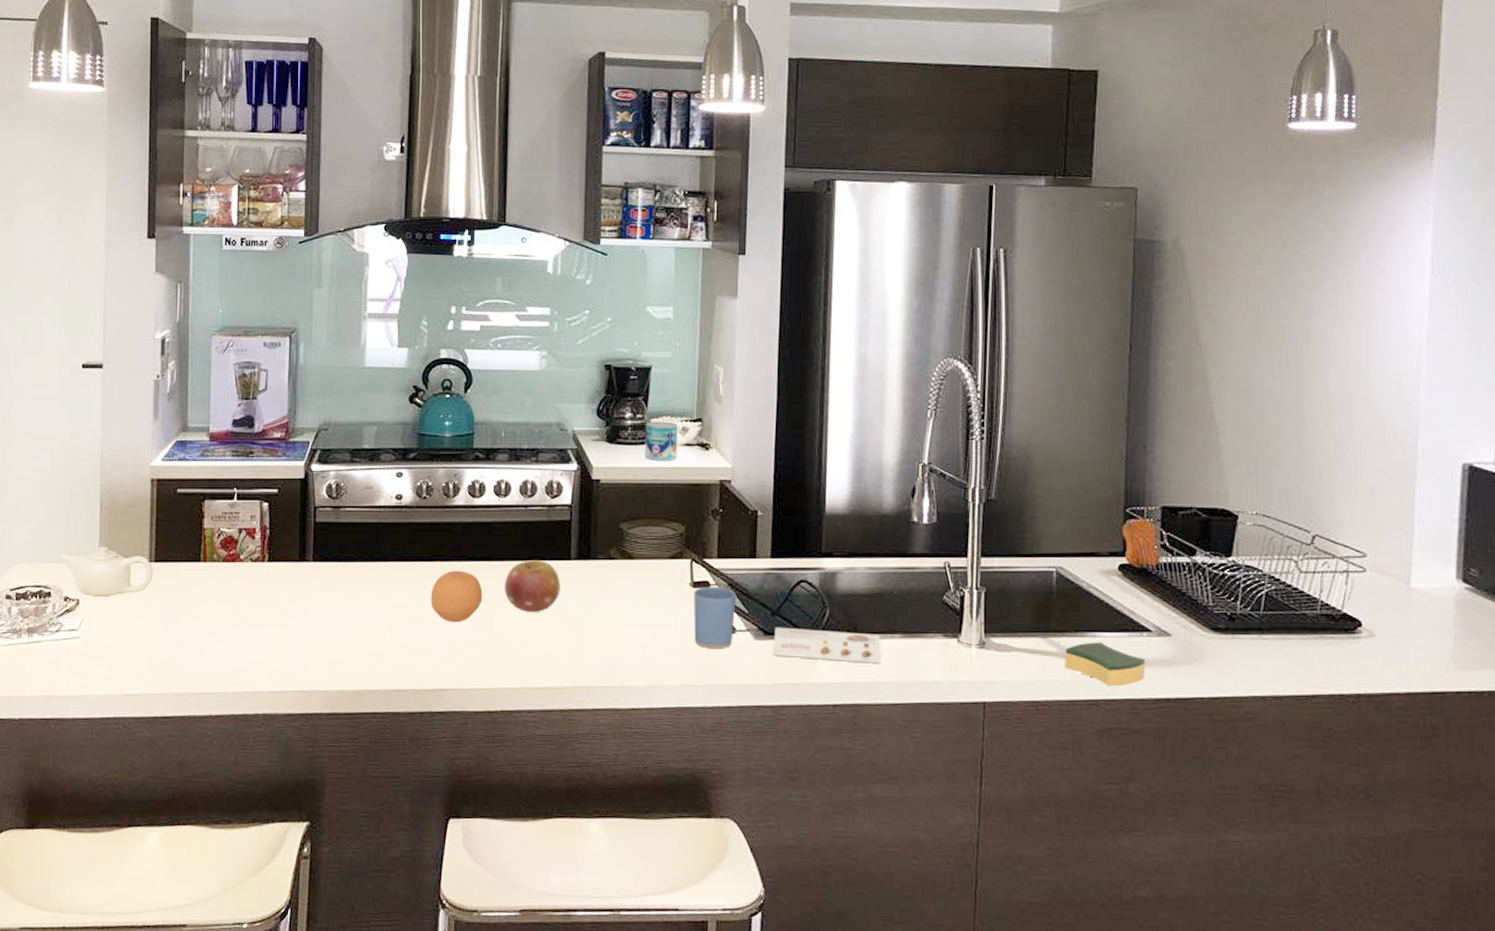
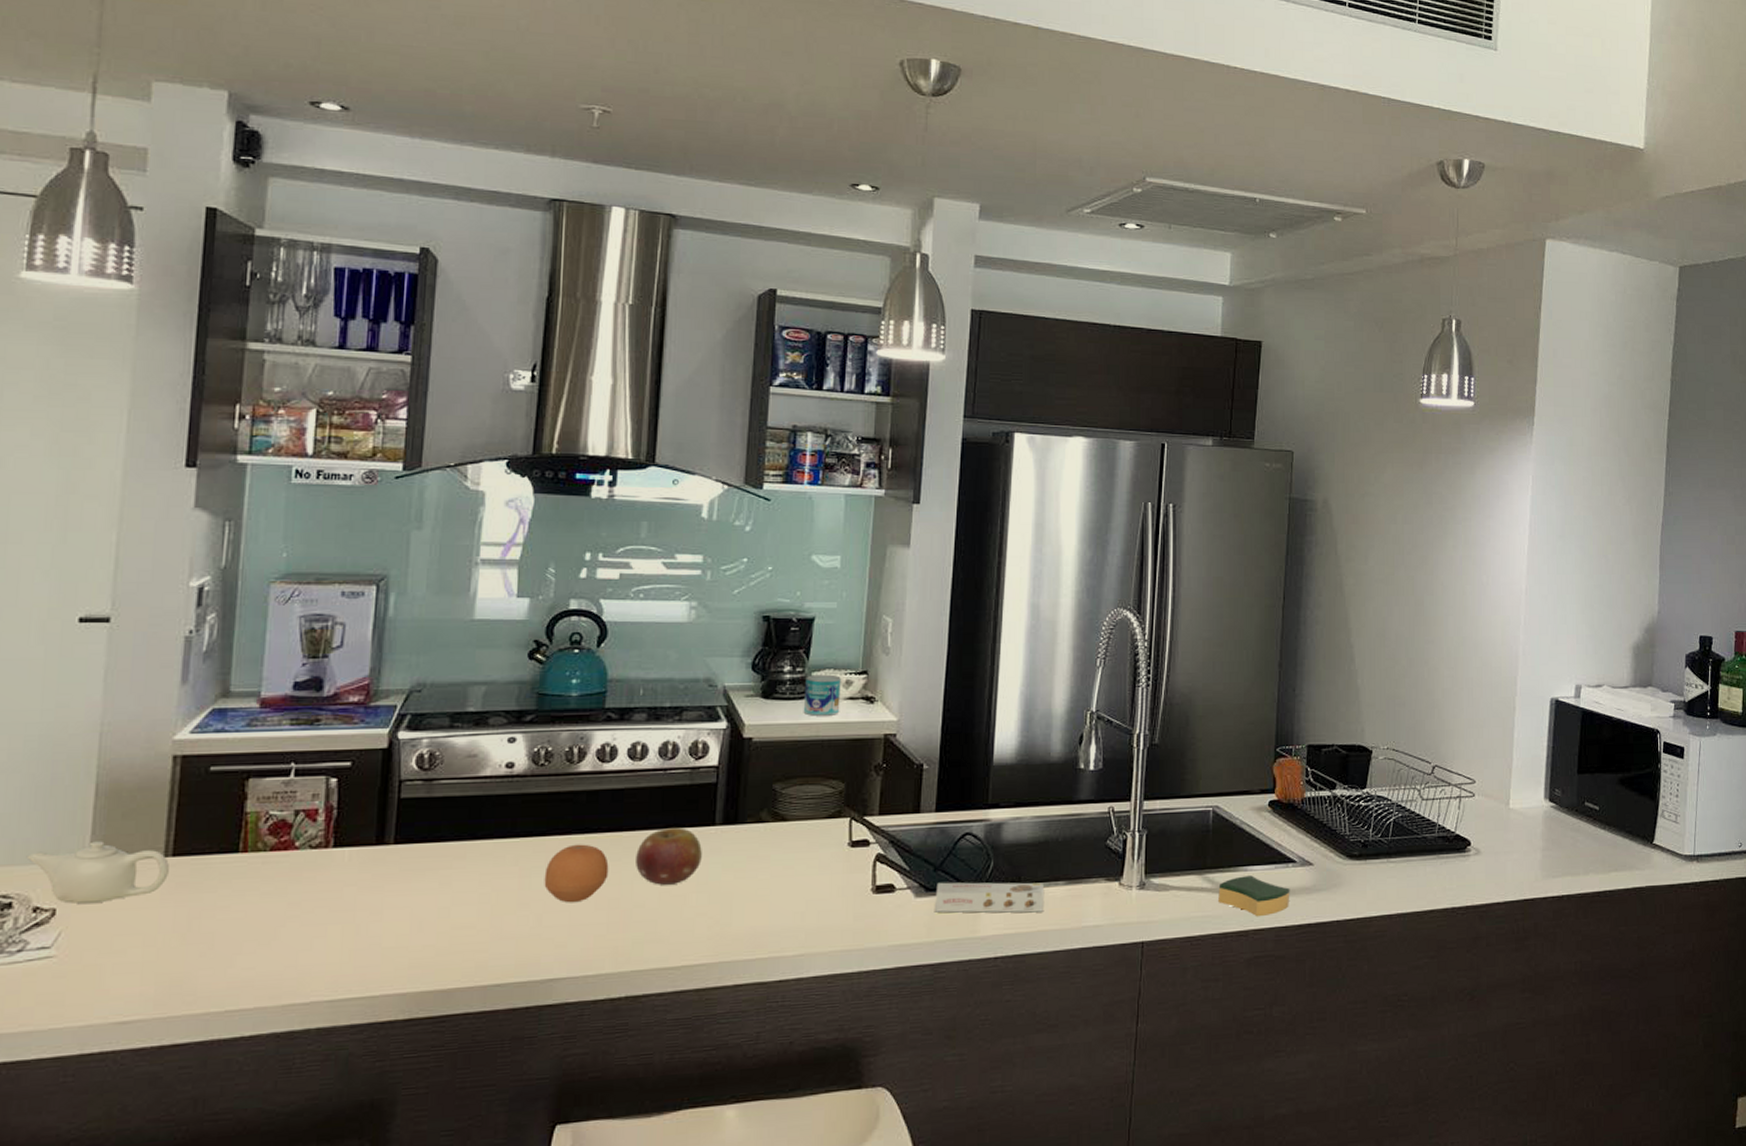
mug: present [693,587,737,649] -> none [850,845,898,910]

